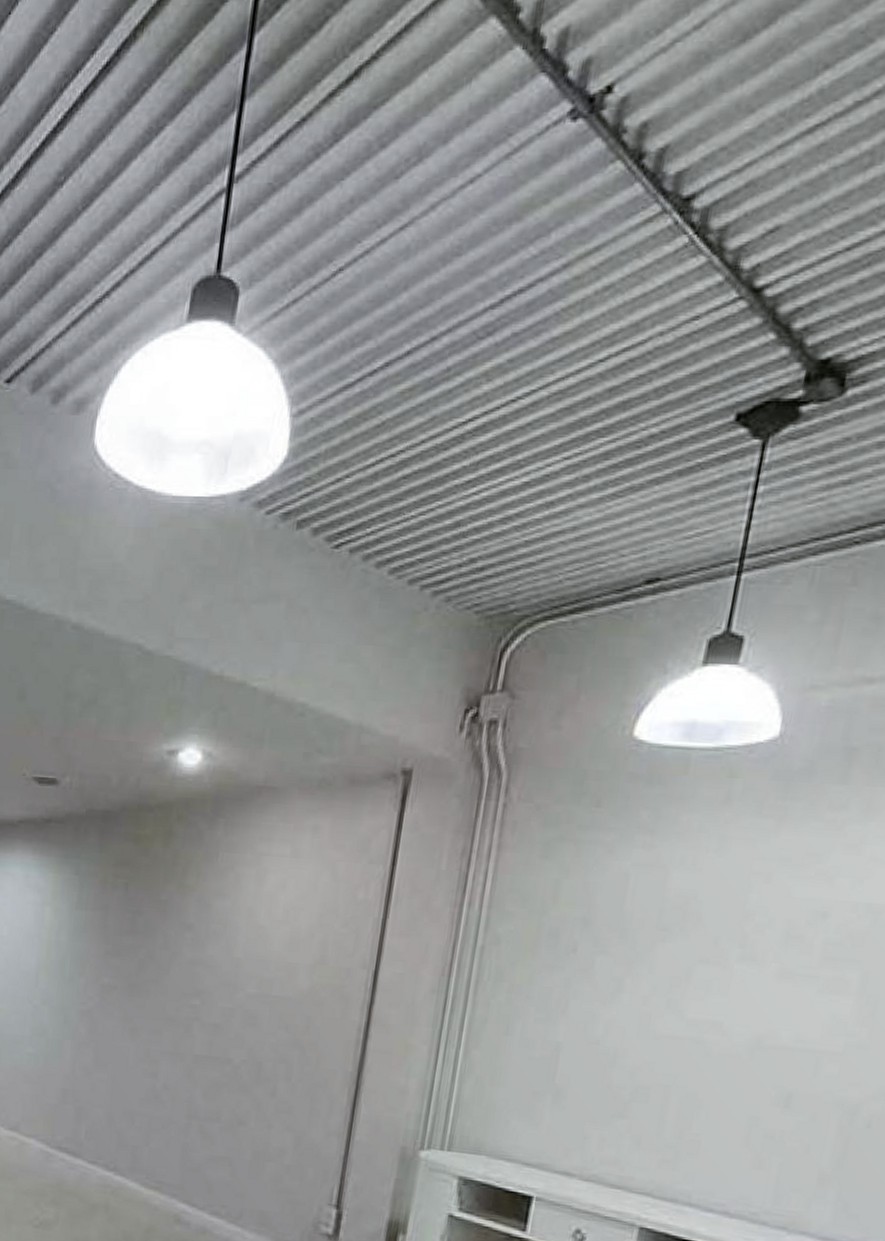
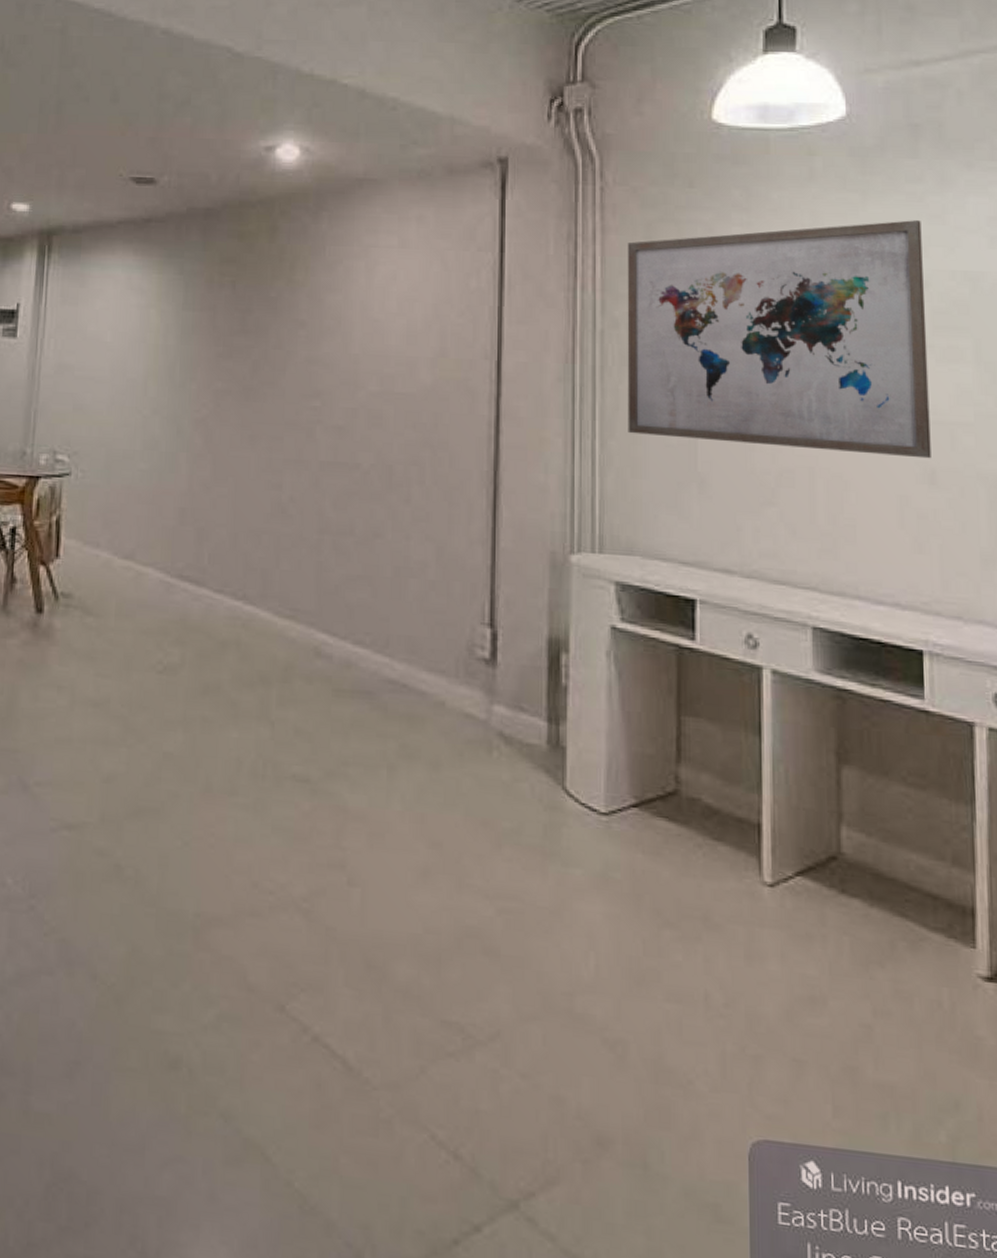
wall art: none [492,849,835,1084] -> present [627,220,931,459]

